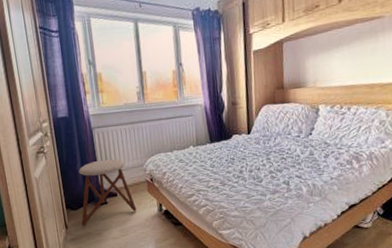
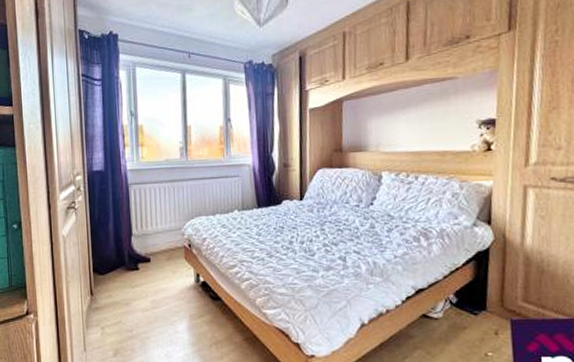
stool: present [78,159,137,227] -> none [108,219,171,294]

